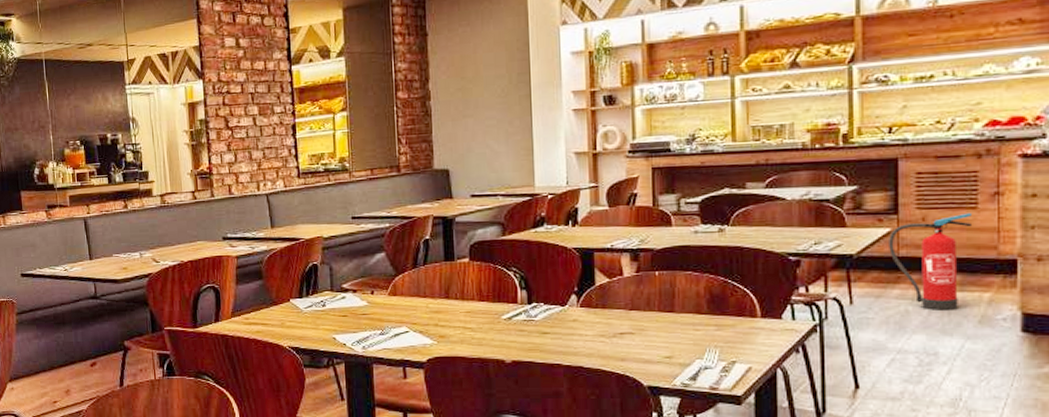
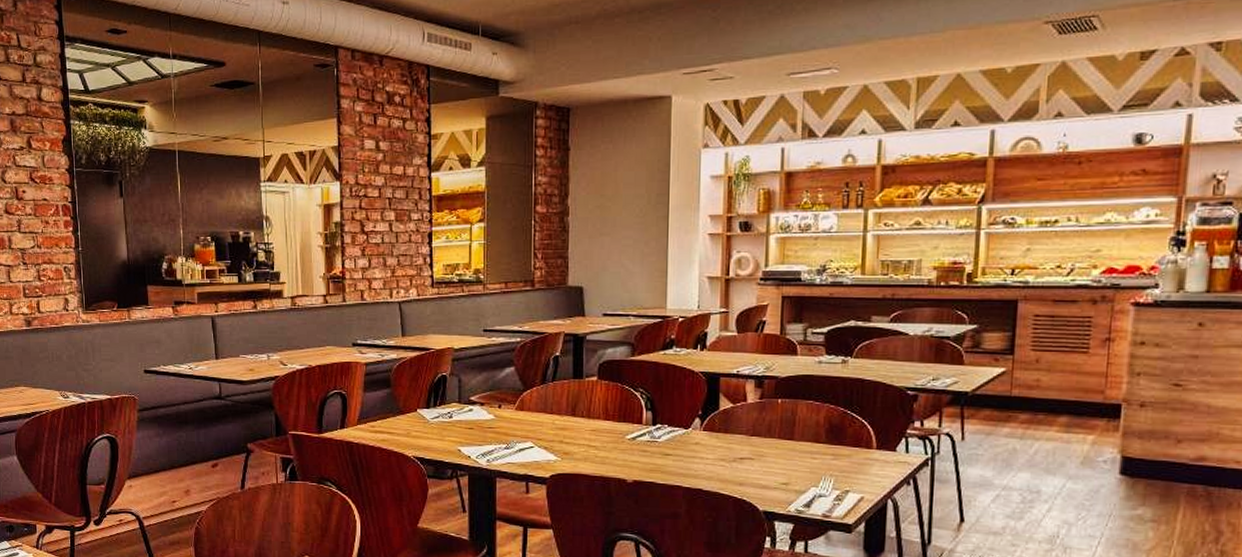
fire extinguisher: present [889,212,973,310] -> none [1002,356,1084,450]

